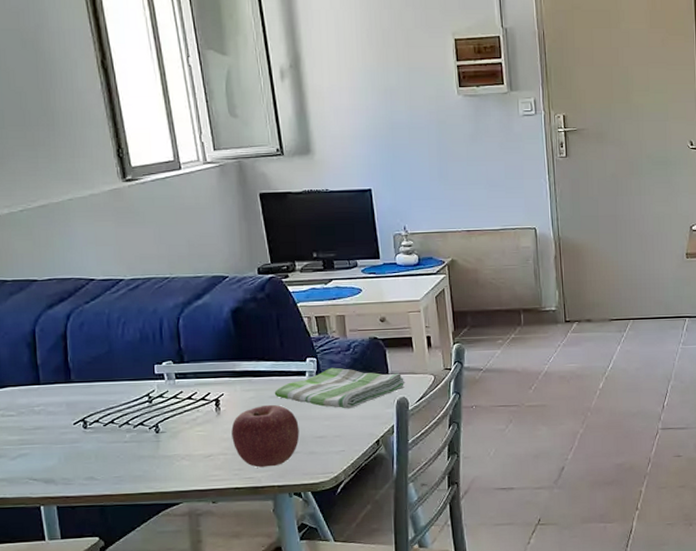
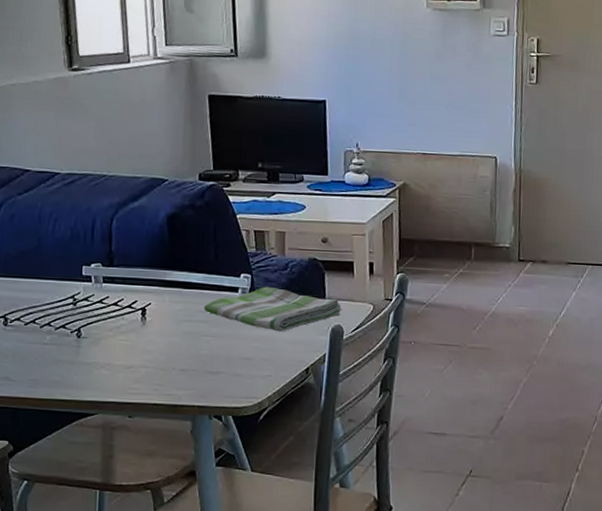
apple: present [231,404,299,468] -> none [155,319,226,385]

